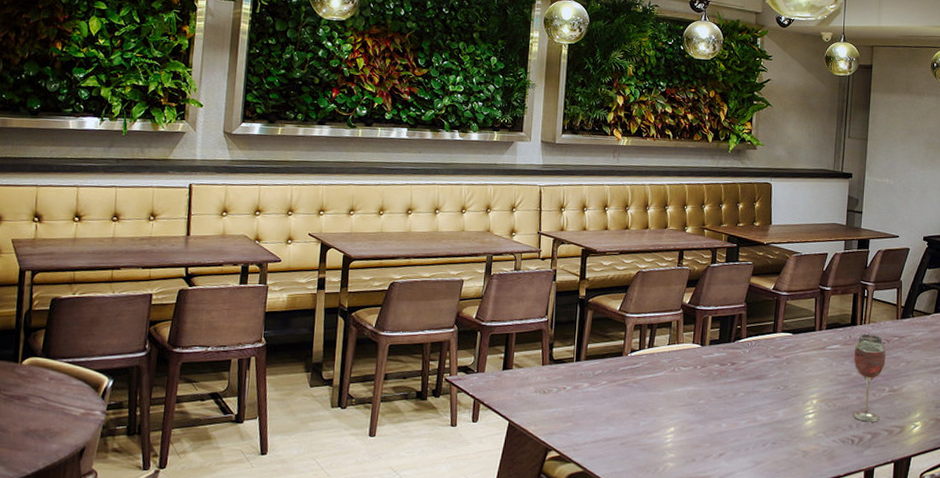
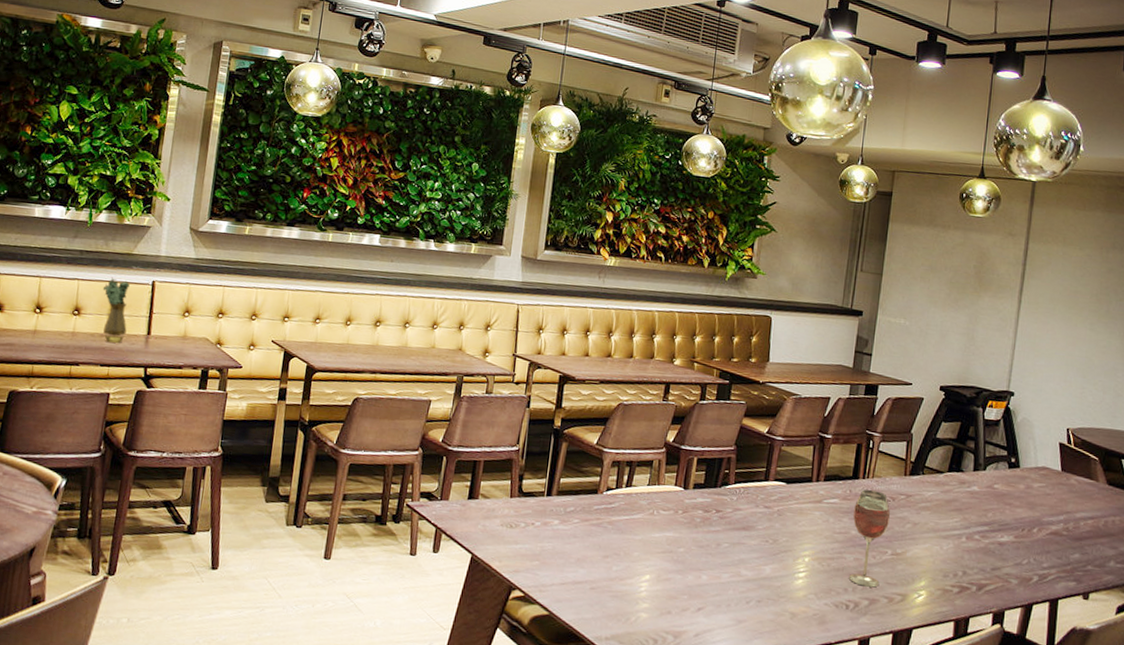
vase: none [140,183,167,246] -> present [102,277,130,344]

